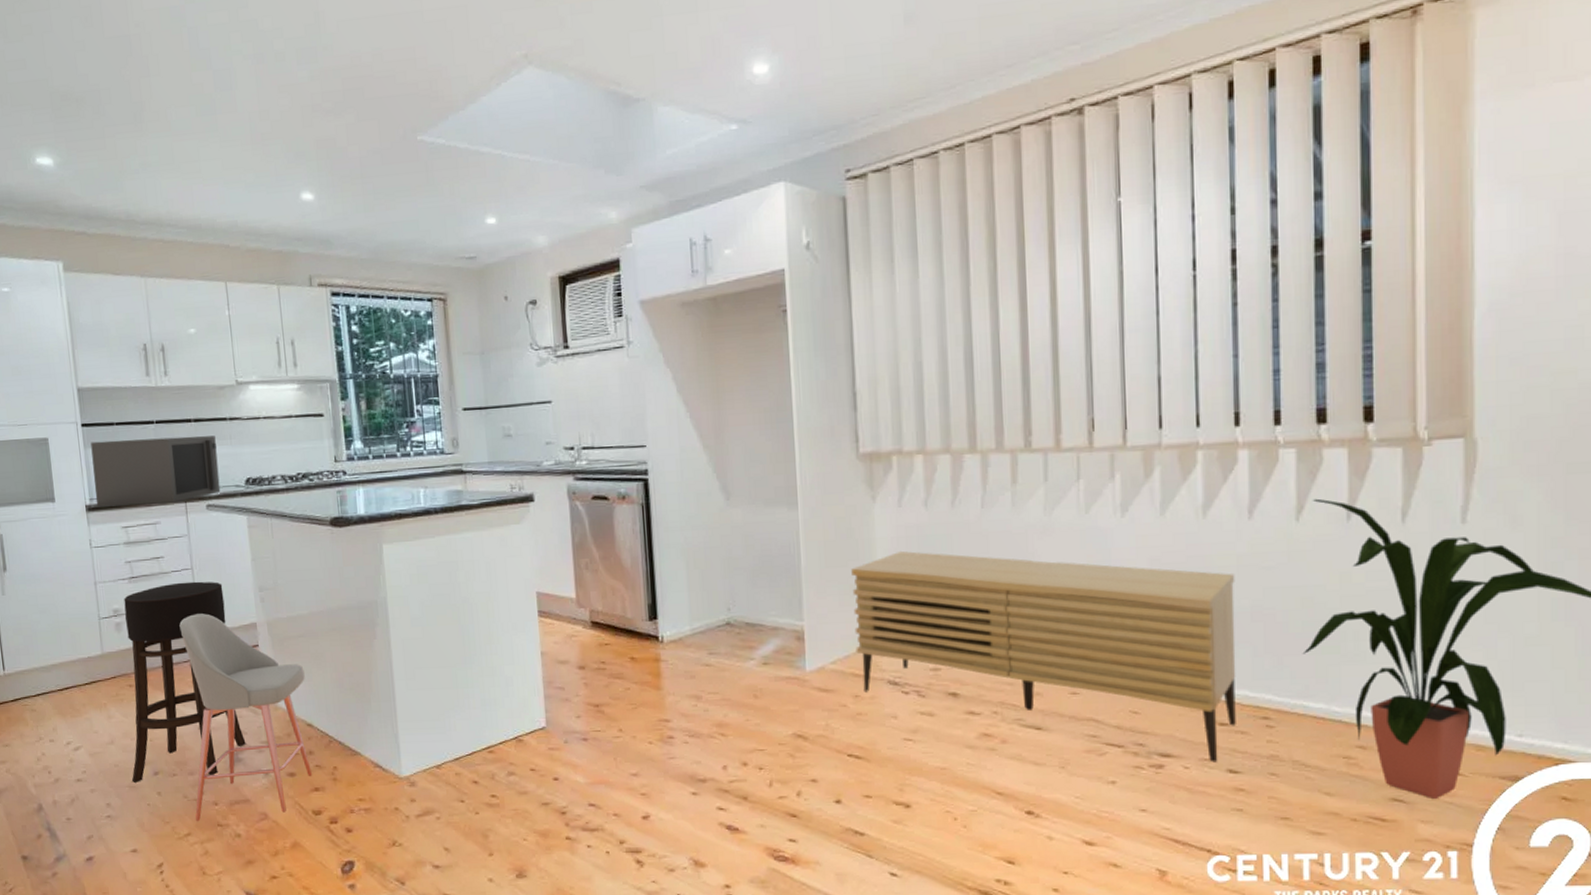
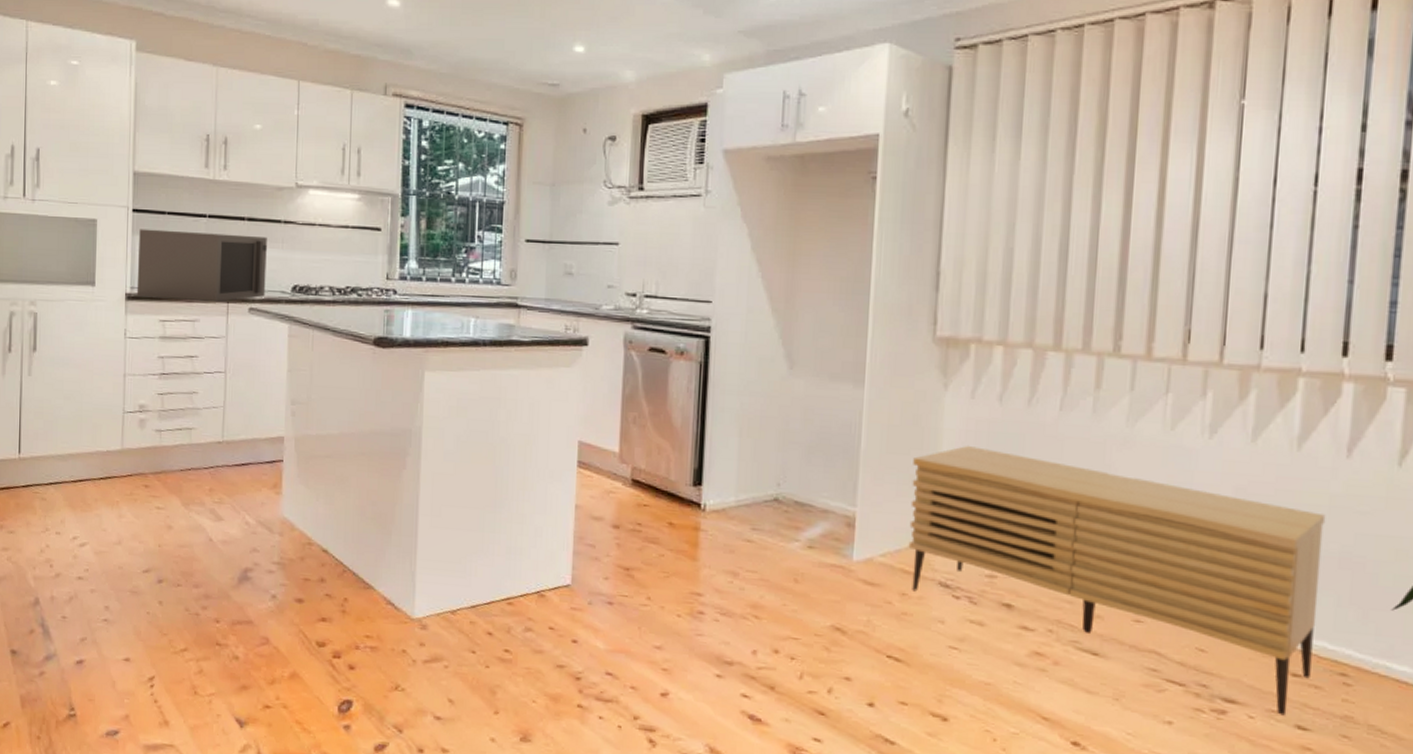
bar stool: present [124,581,246,782] -> none [135,385,257,591]
bar stool: present [179,613,312,822] -> none [195,420,327,640]

